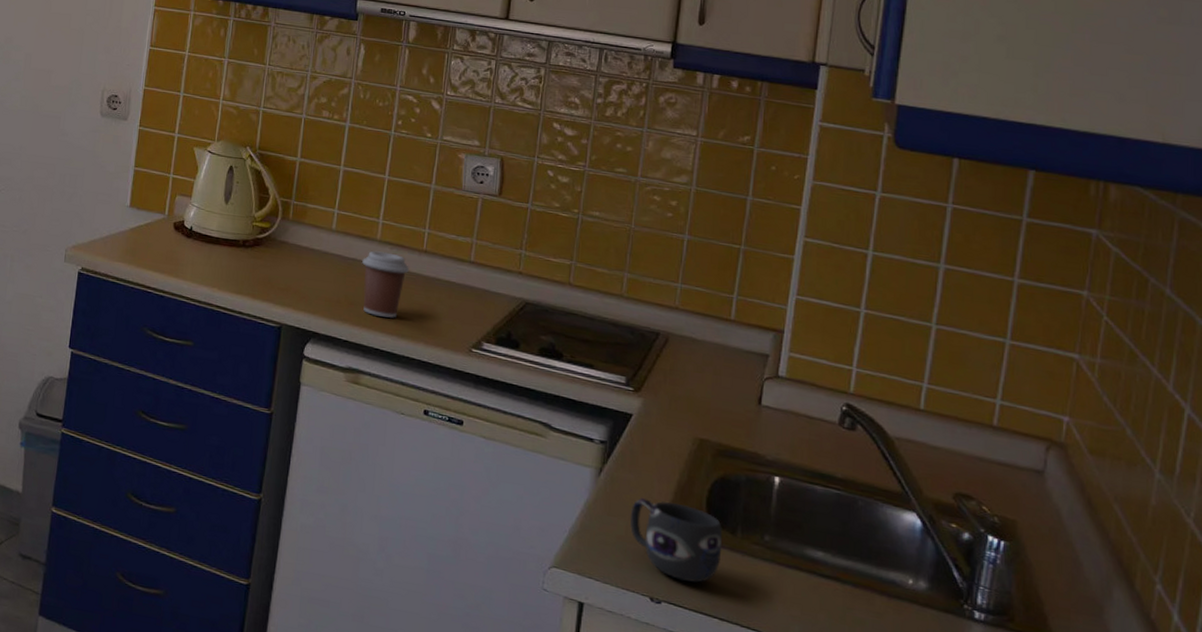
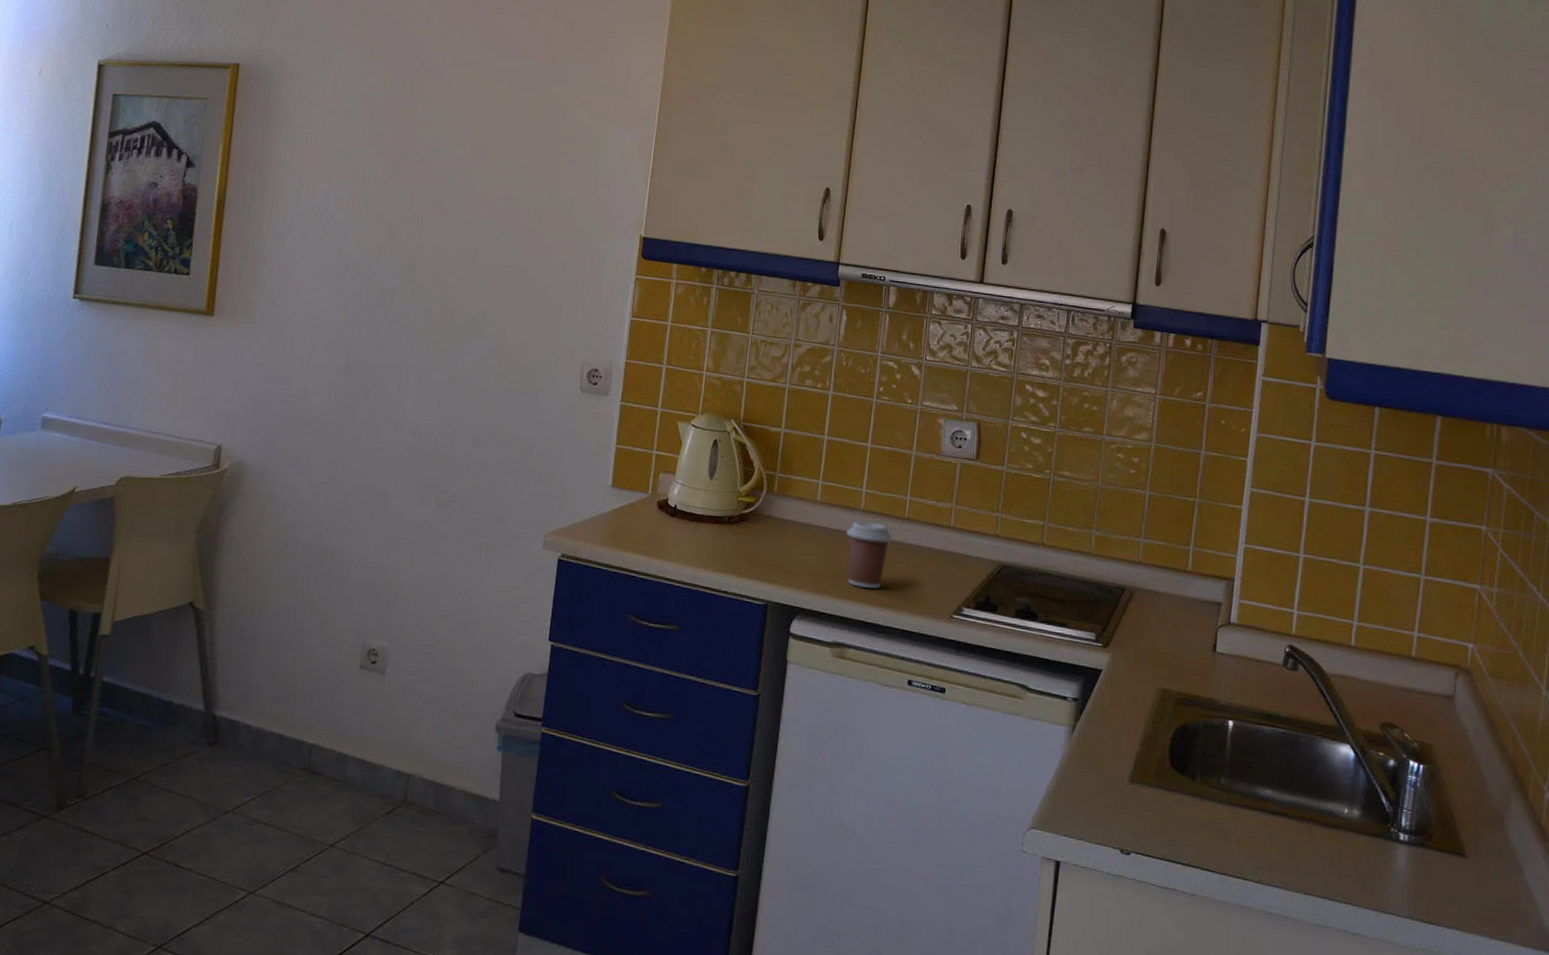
mug: present [630,498,723,583] -> none [1101,752,1184,831]

